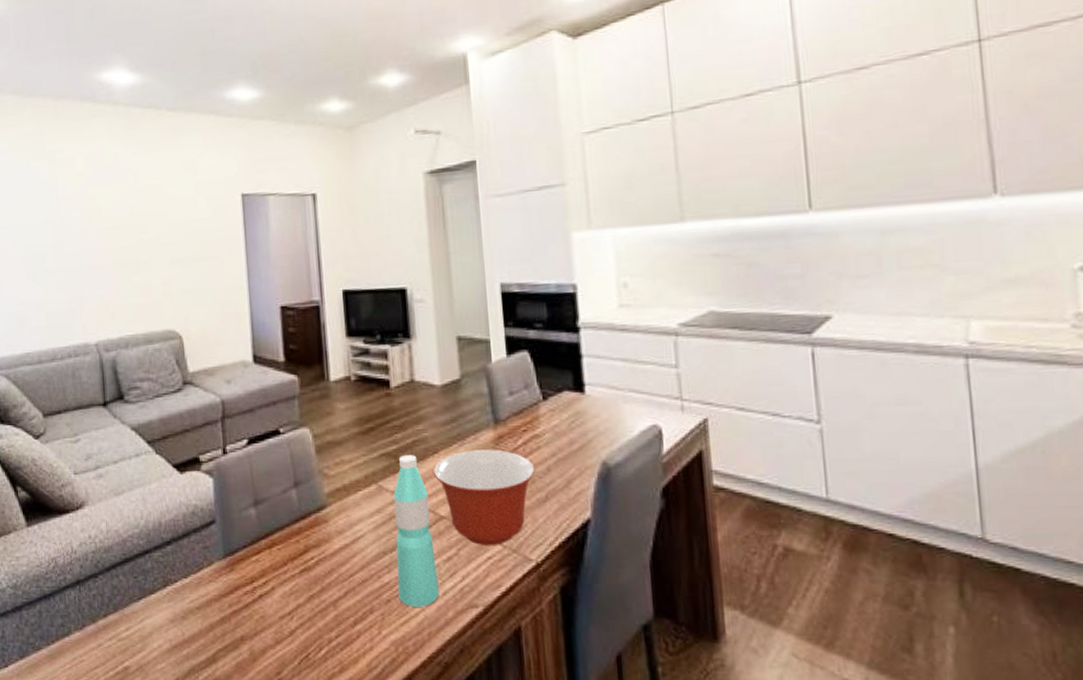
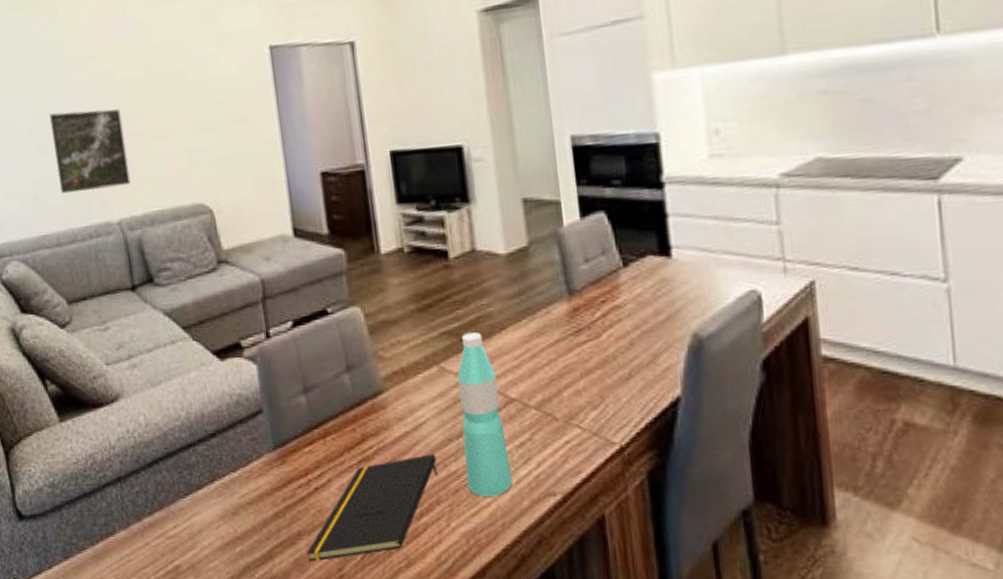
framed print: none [40,243,110,317] -> present [49,109,131,194]
notepad: none [248,566,373,666] -> present [306,454,439,562]
mixing bowl: present [432,449,536,545] -> none [500,323,618,429]

